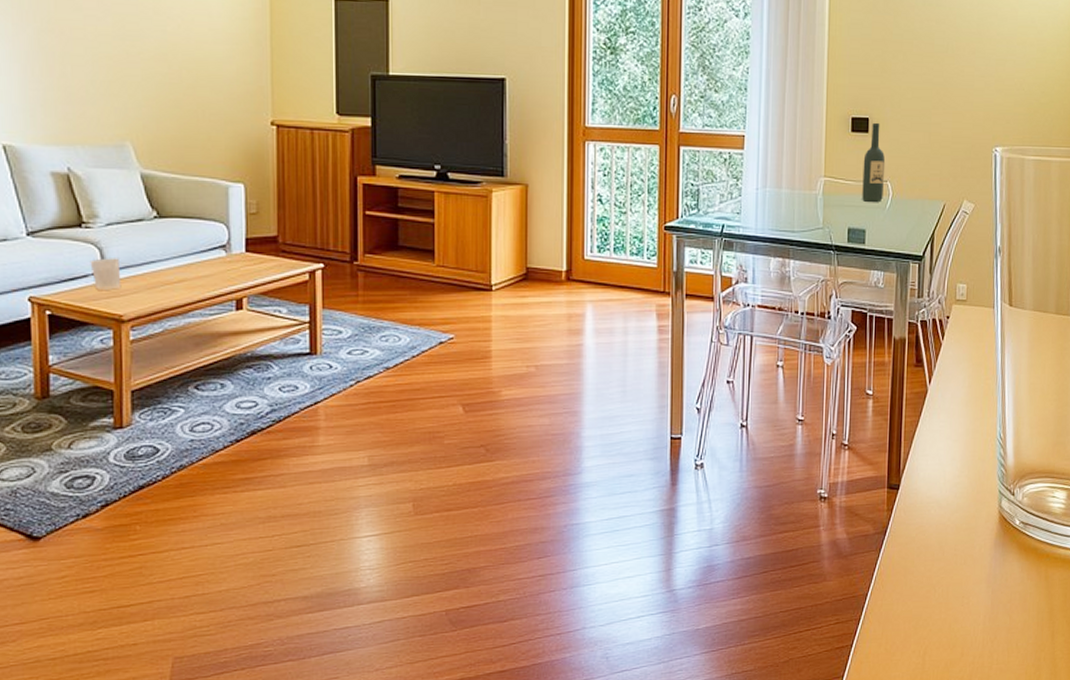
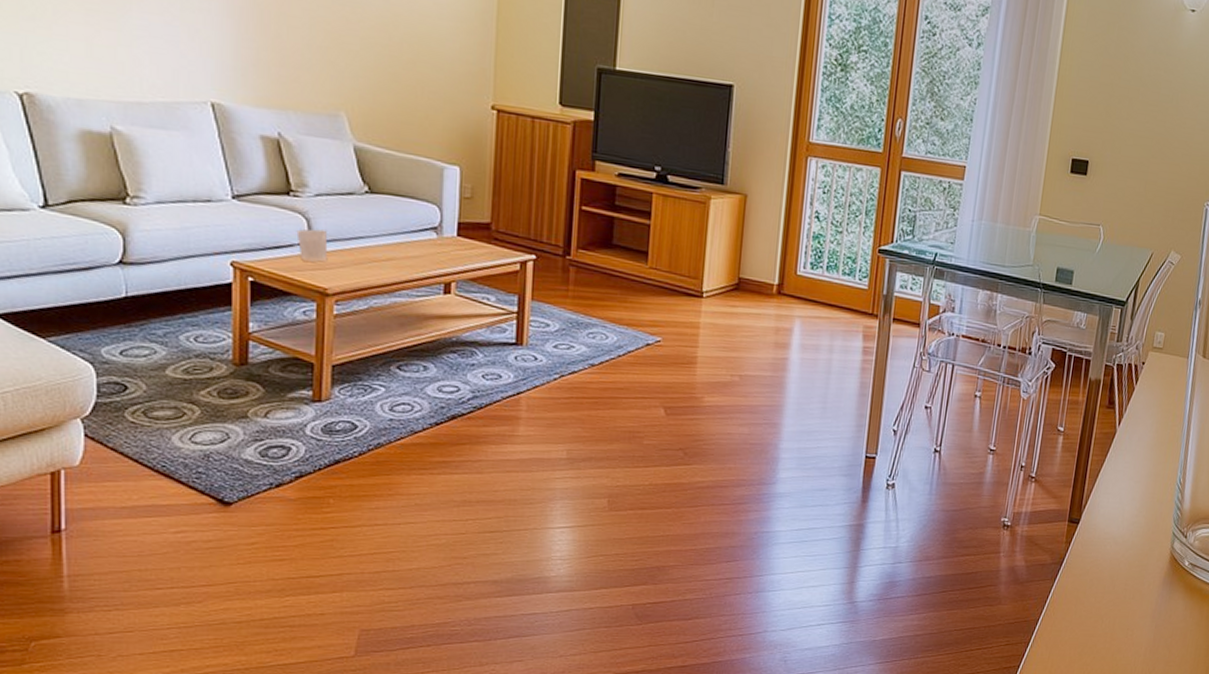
wine bottle: present [862,122,886,202] -> none [1073,165,1101,245]

